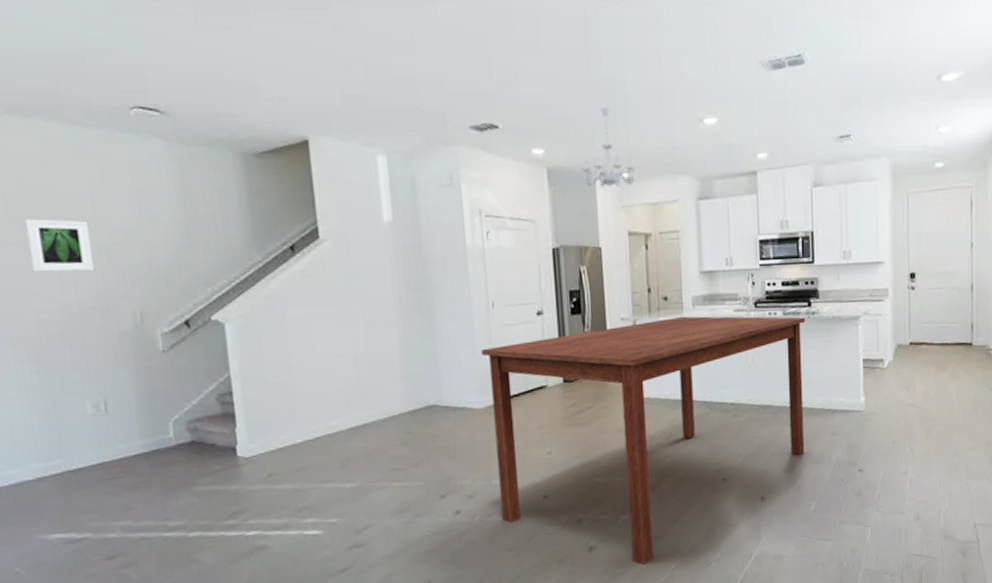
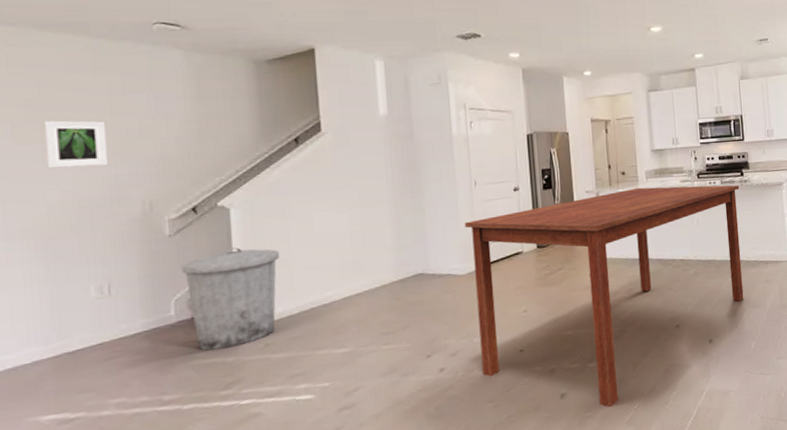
trash can: none [177,367,281,477] -> present [181,247,280,351]
chandelier: present [581,107,635,188] -> none [551,19,595,83]

